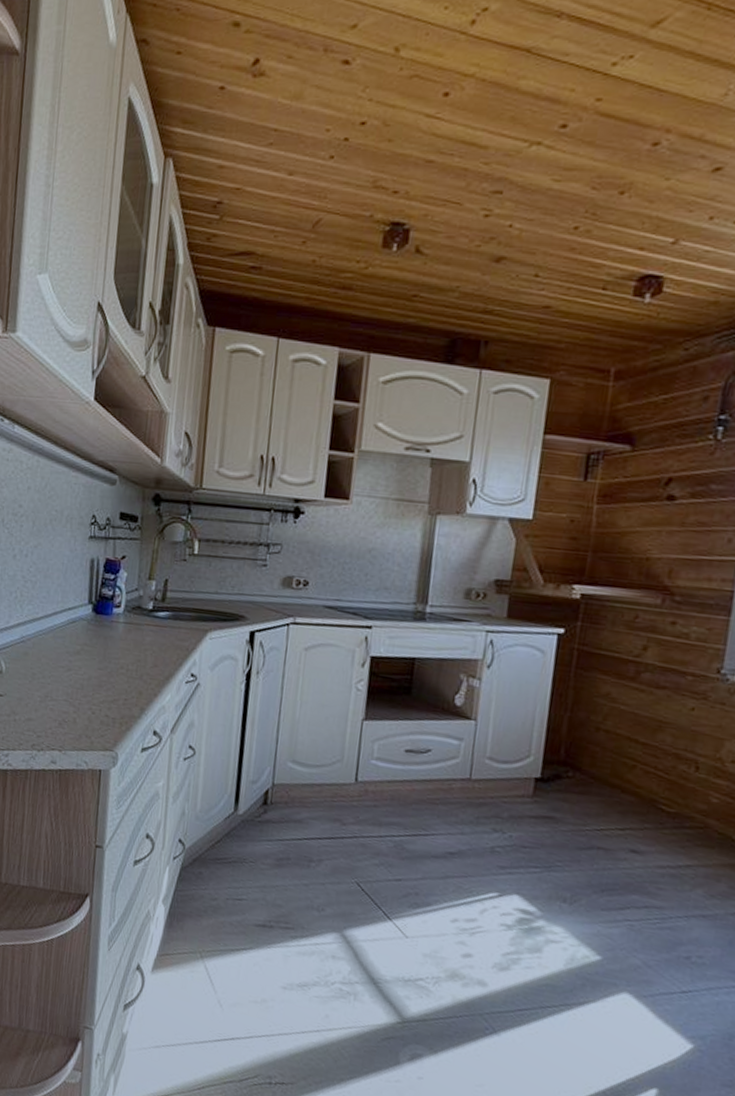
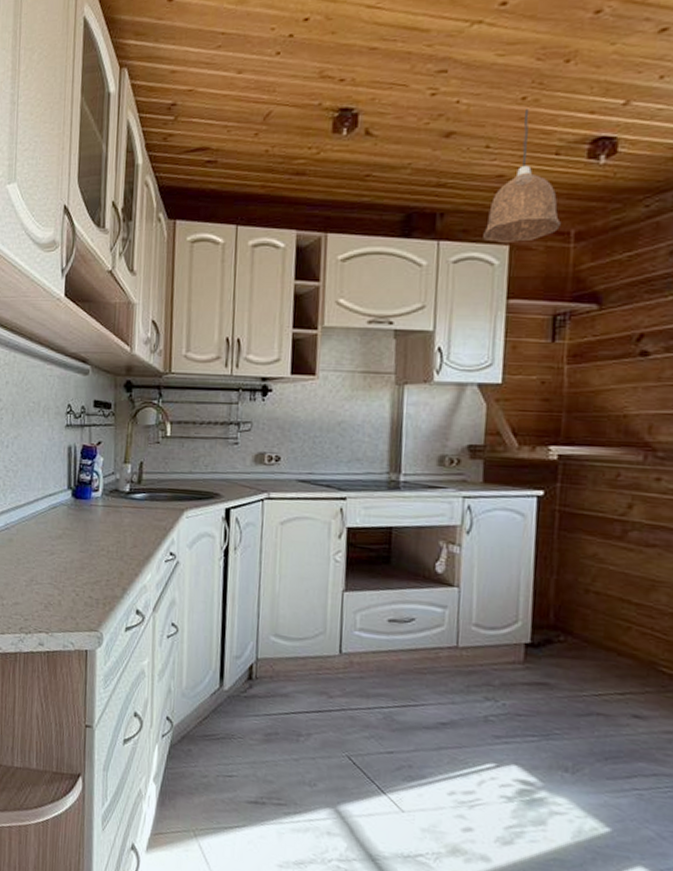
pendant lamp: none [525,239,602,378] -> present [483,109,561,244]

